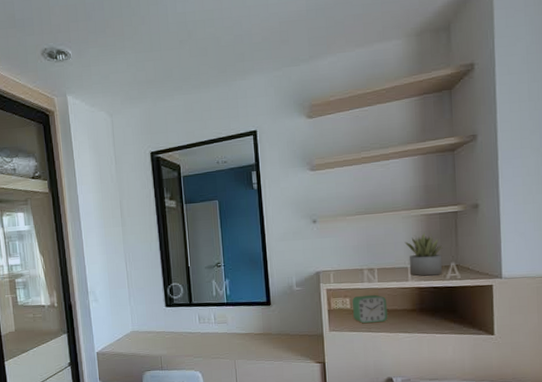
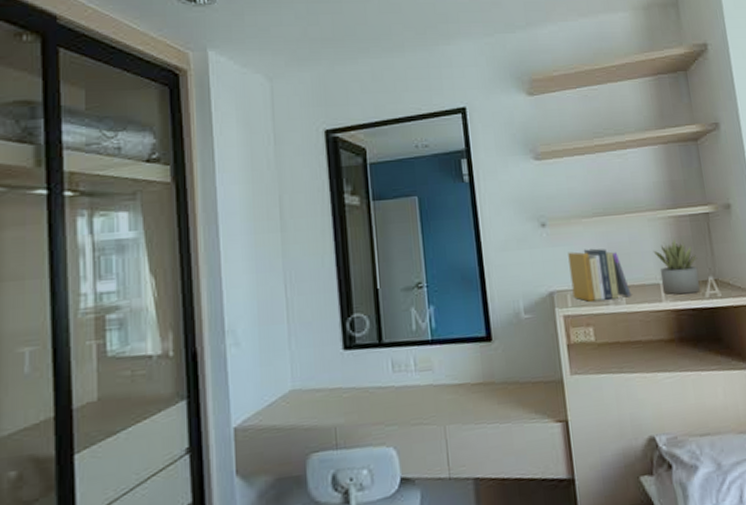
books: none [333,239,383,279] -> present [568,248,632,302]
alarm clock: present [352,294,388,324] -> none [597,321,642,362]

